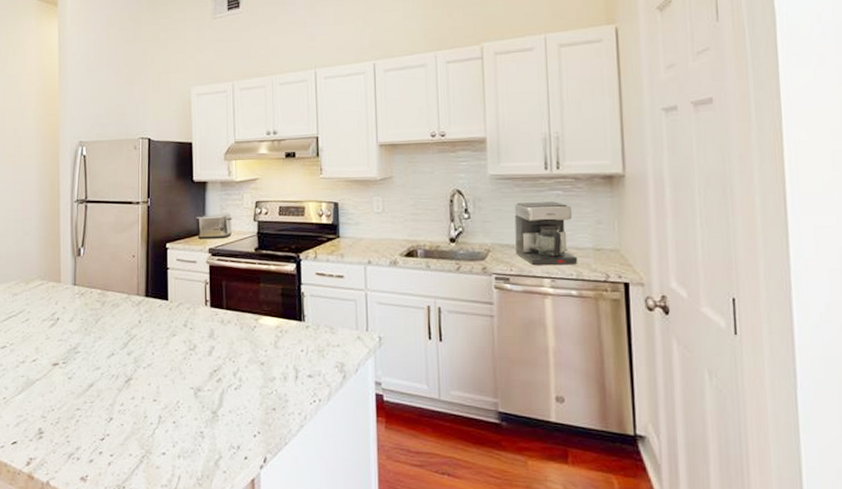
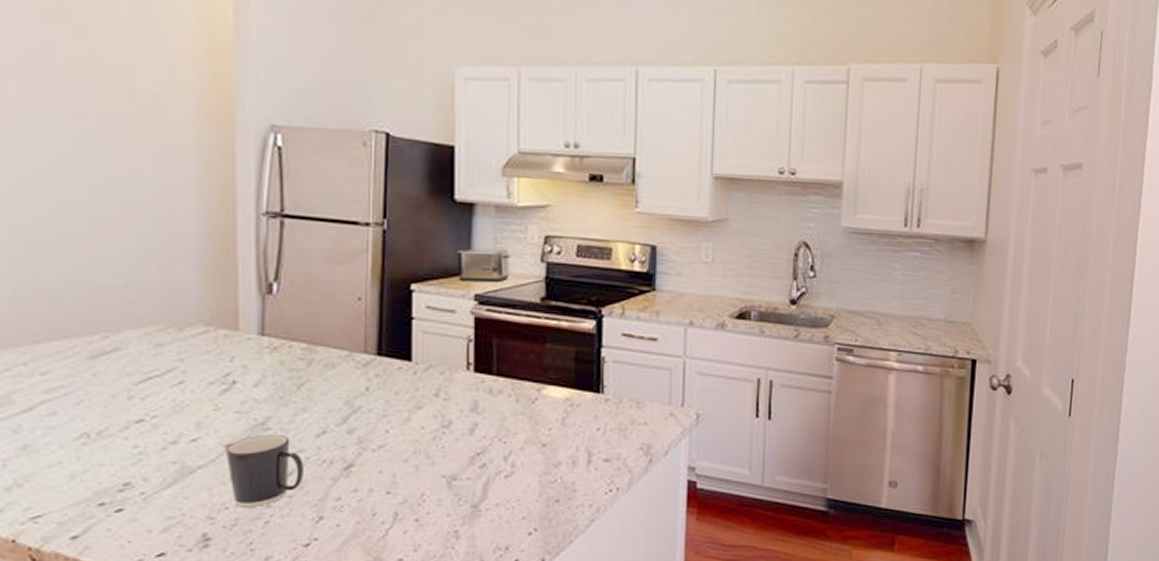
mug: none [52,356,101,409] -> present [224,434,305,507]
coffee maker: present [514,202,578,266] -> none [863,263,929,337]

